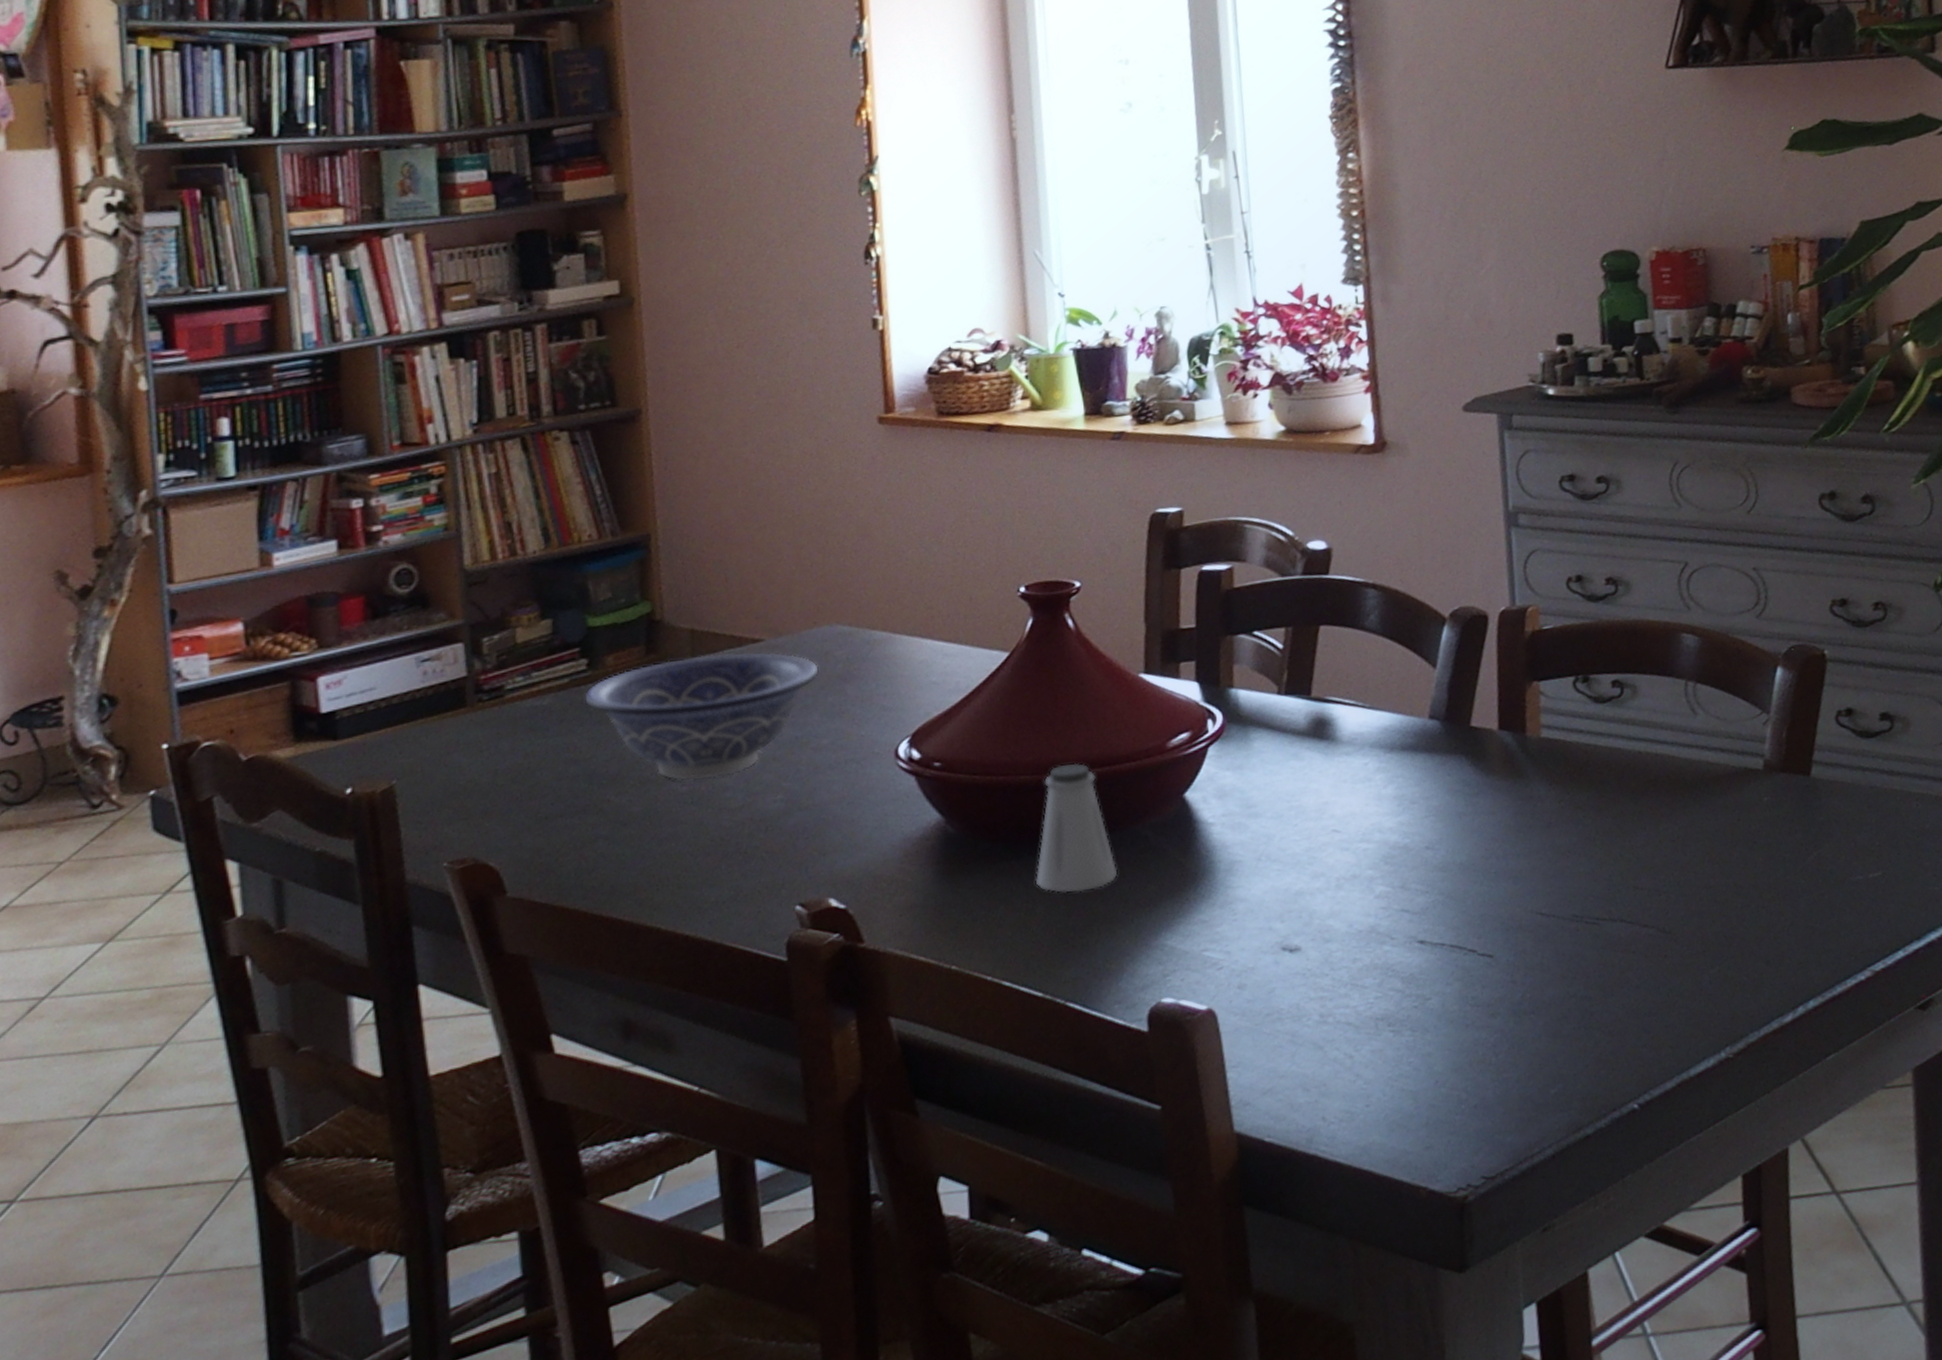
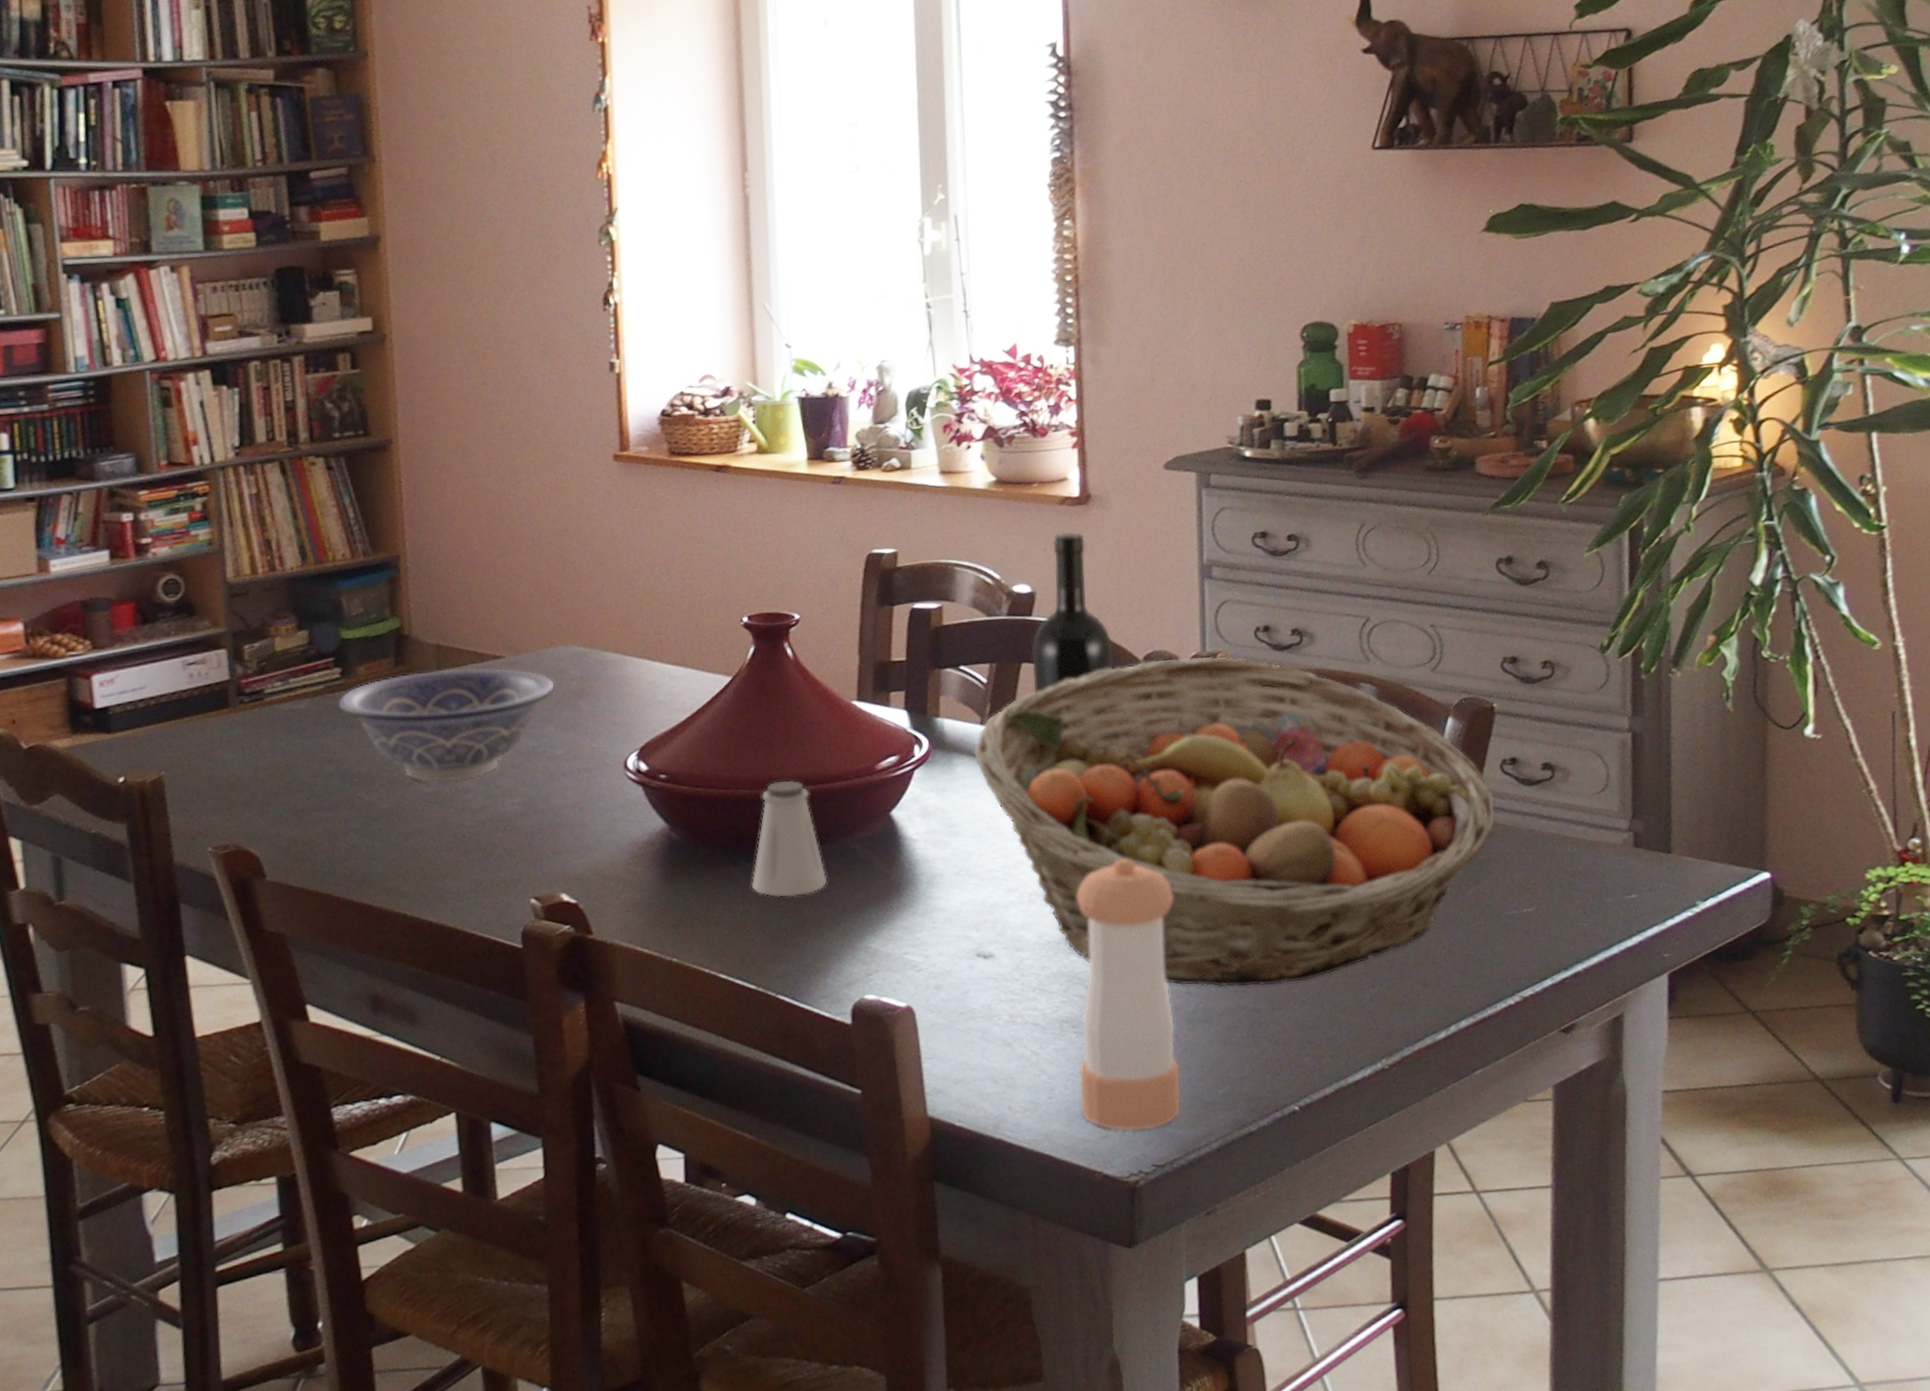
fruit basket: none [1271,610,1833,974] -> present [974,656,1496,987]
wine bottle: none [1329,482,1419,679] -> present [1031,532,1114,715]
pepper shaker: none [1387,835,1510,1140] -> present [1076,858,1181,1131]

